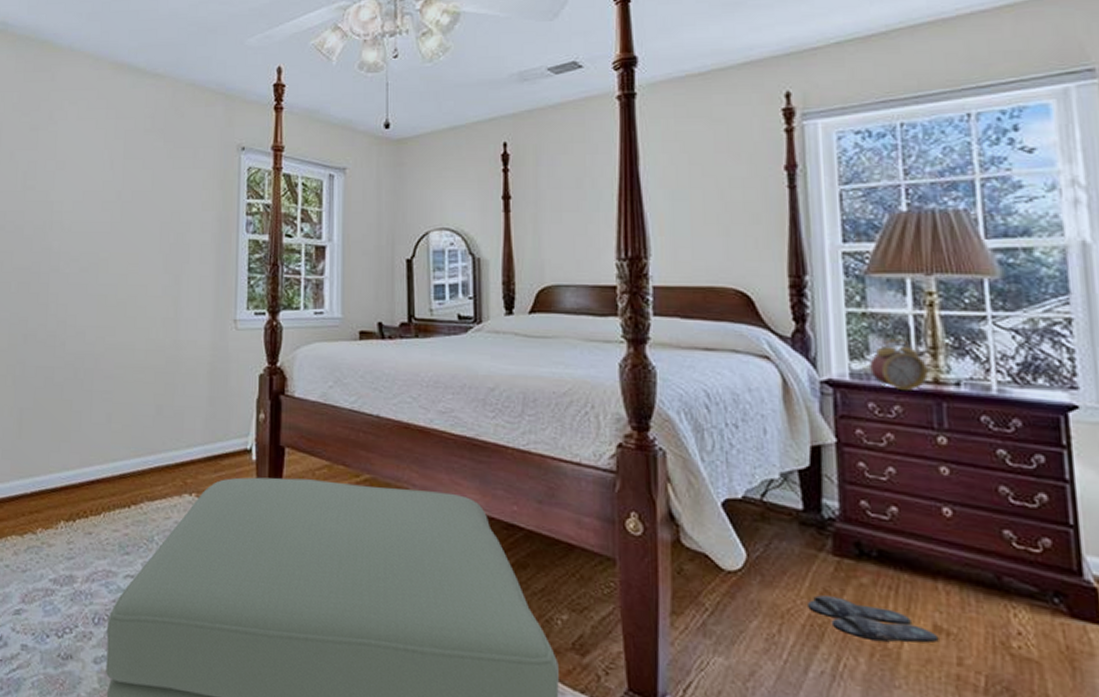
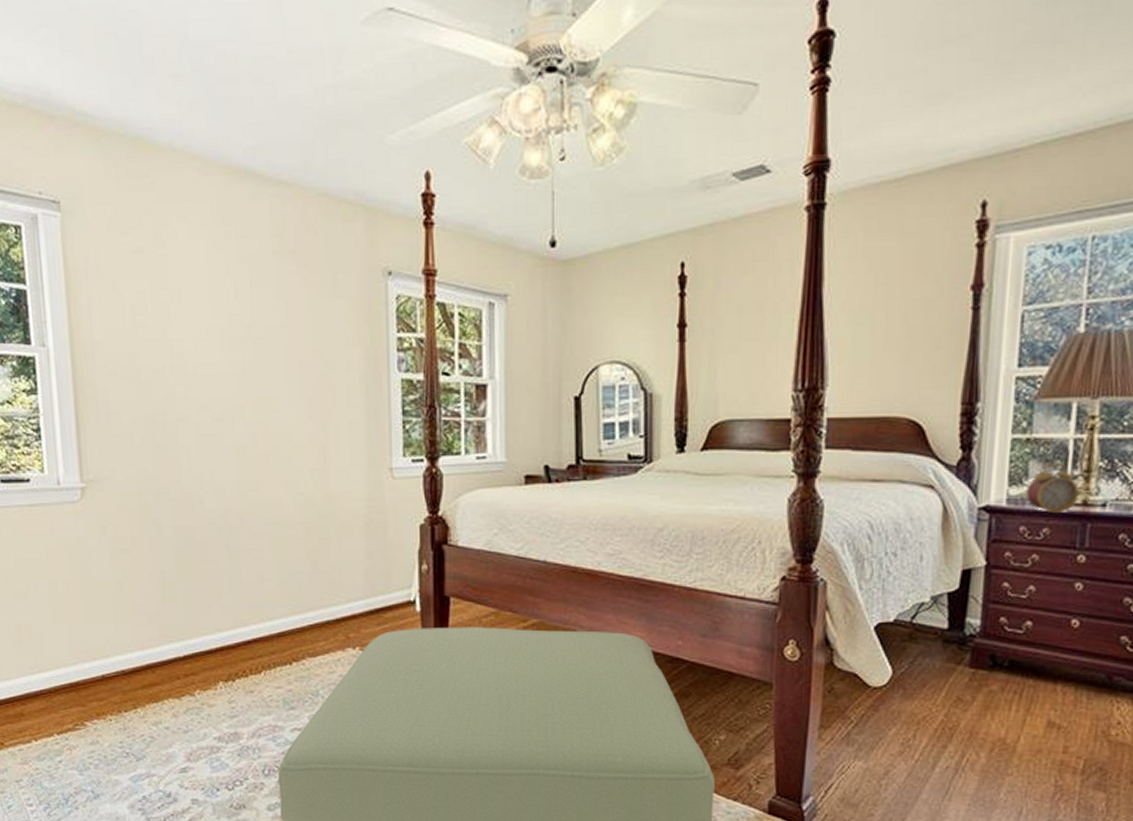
slippers: present [808,595,939,642] -> none [942,703,1051,738]

